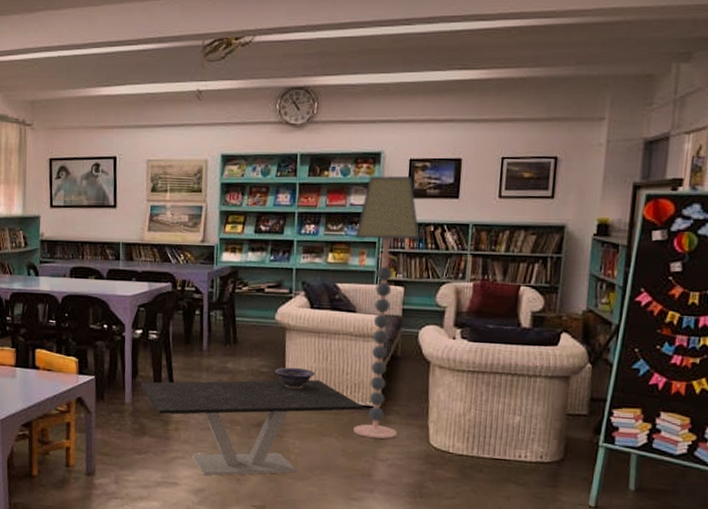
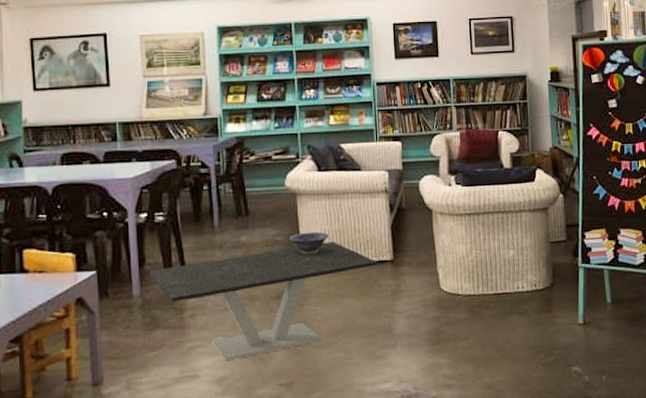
floor lamp: present [353,176,420,439] -> none [352,39,411,293]

